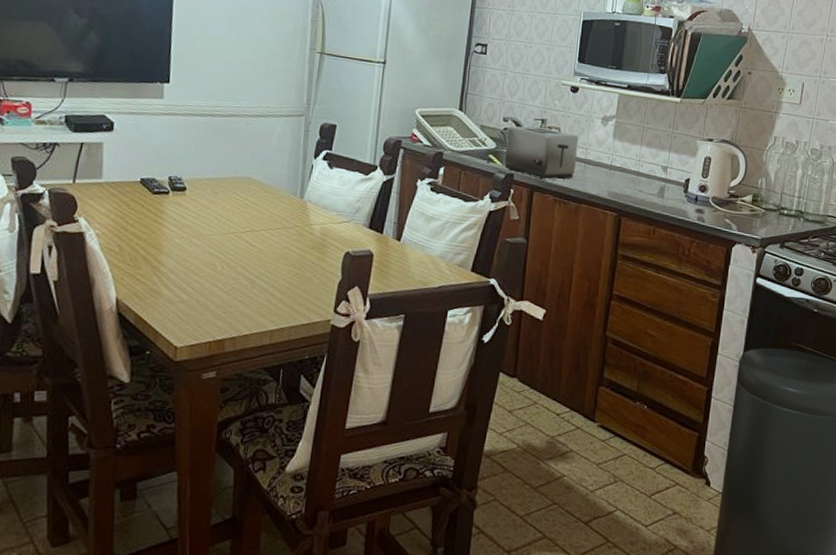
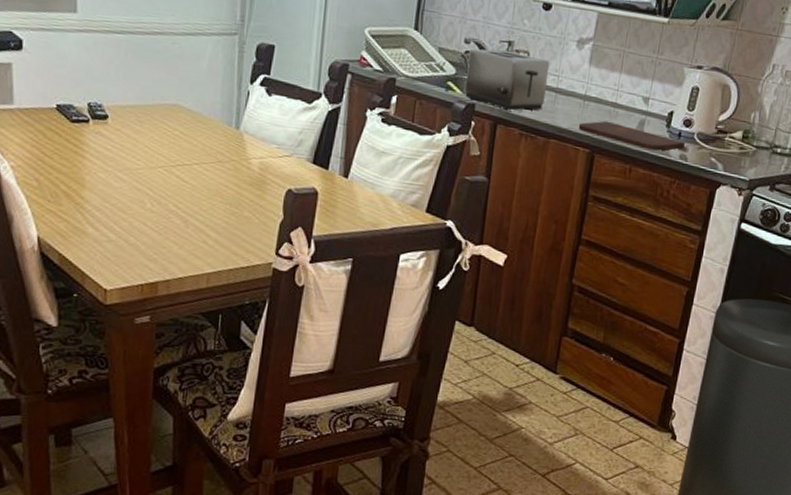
cutting board: none [606,187,701,214] -> present [578,121,685,151]

